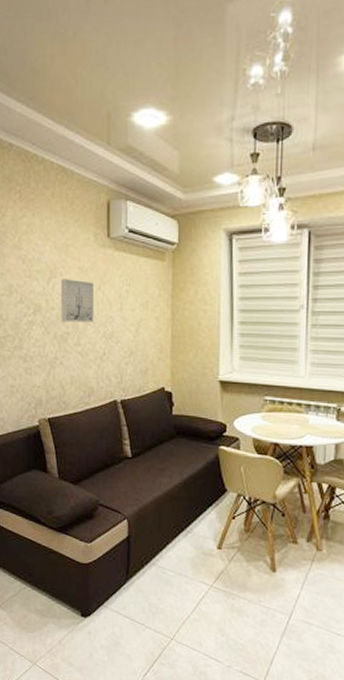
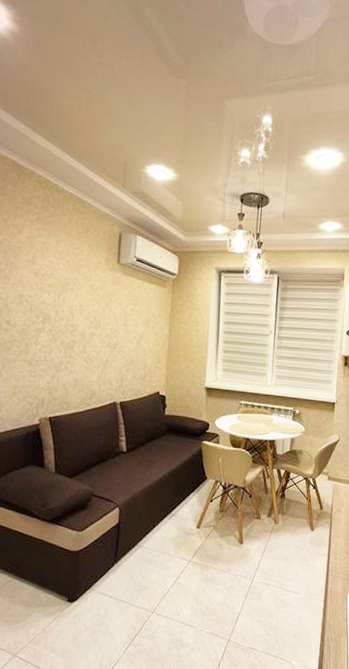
wall art: present [61,279,95,323] -> none [69,294,102,334]

